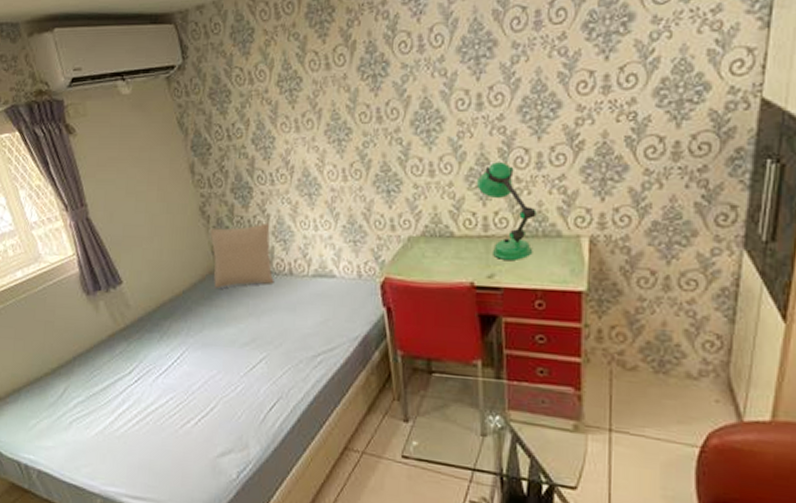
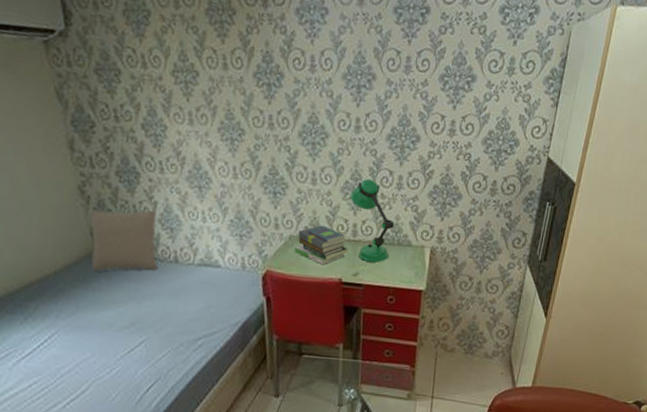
books: none [415,221,480,268] -> present [294,225,349,266]

